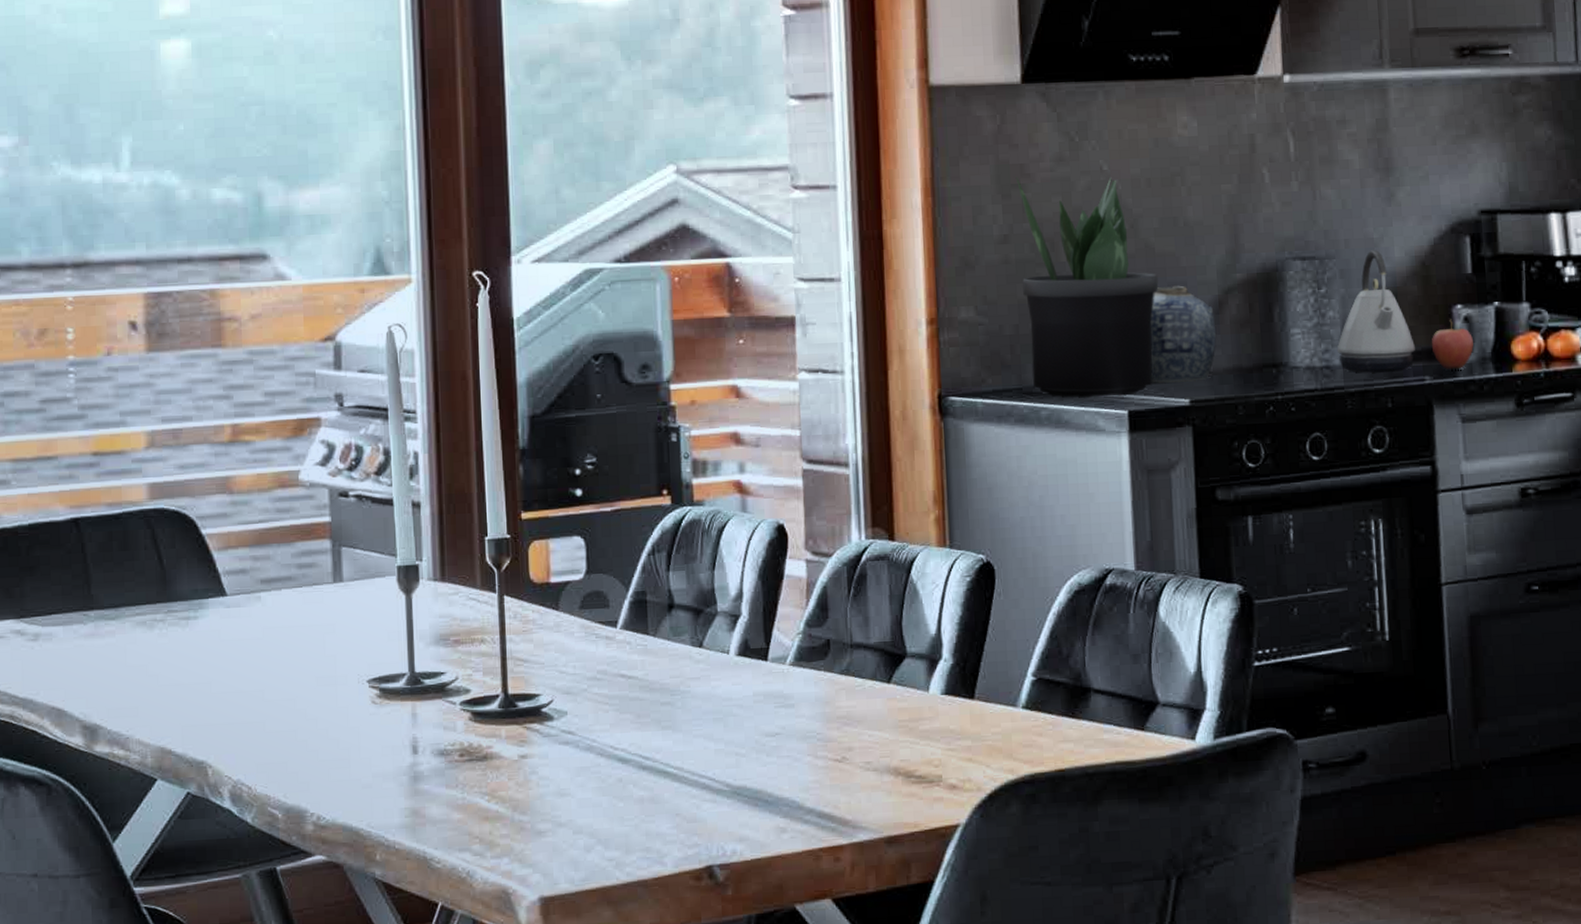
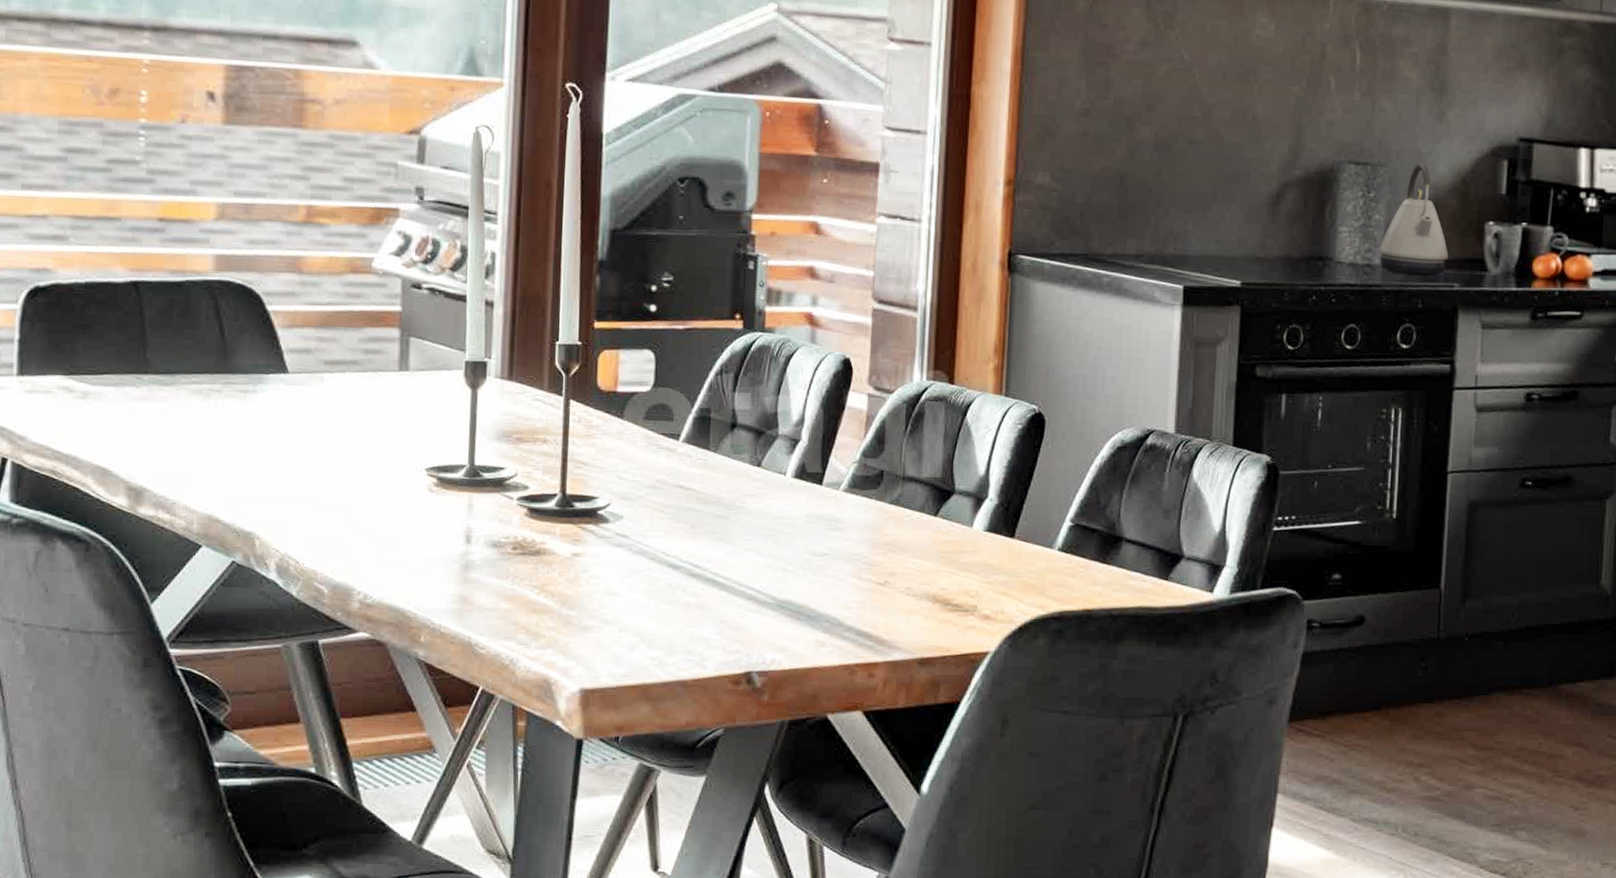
planter: present [1015,177,1159,397] -> none [1098,56,1224,271]
decorative jar: present [1150,285,1217,383] -> none [1208,174,1272,265]
fruit: present [1431,319,1474,370] -> none [1462,234,1500,280]

